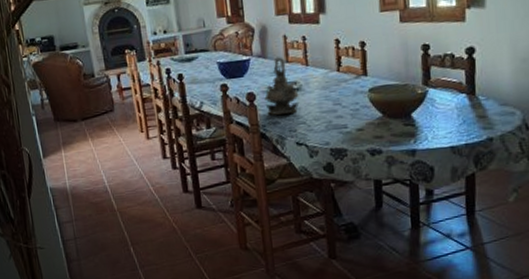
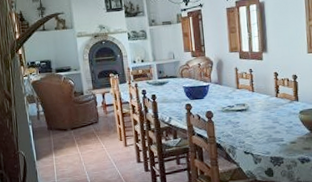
teapot: present [264,56,300,116] -> none [220,84,248,130]

